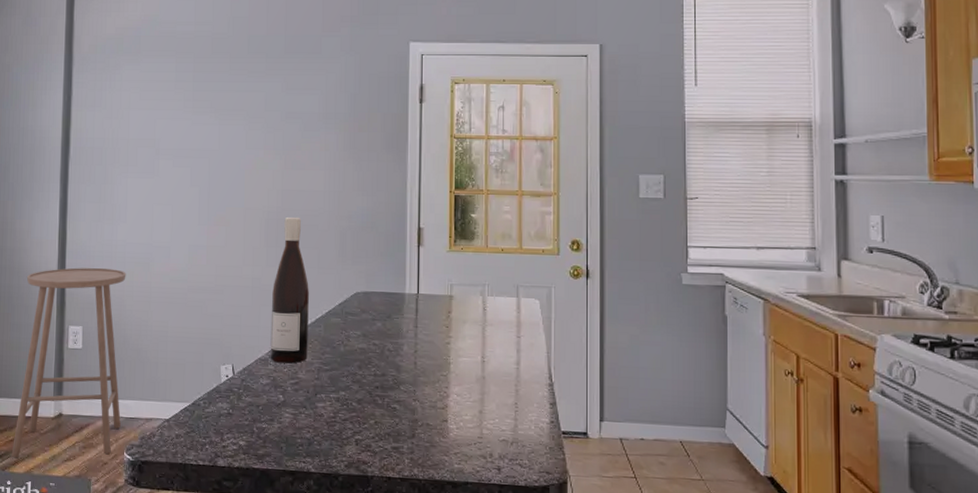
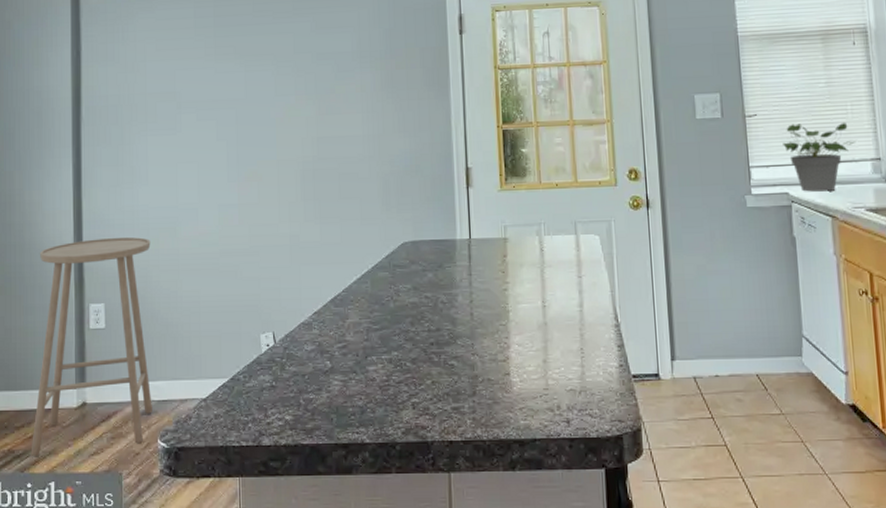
bottle: present [270,216,309,364] -> none [312,165,355,326]
potted plant: none [721,209,793,275] -> present [783,122,856,192]

